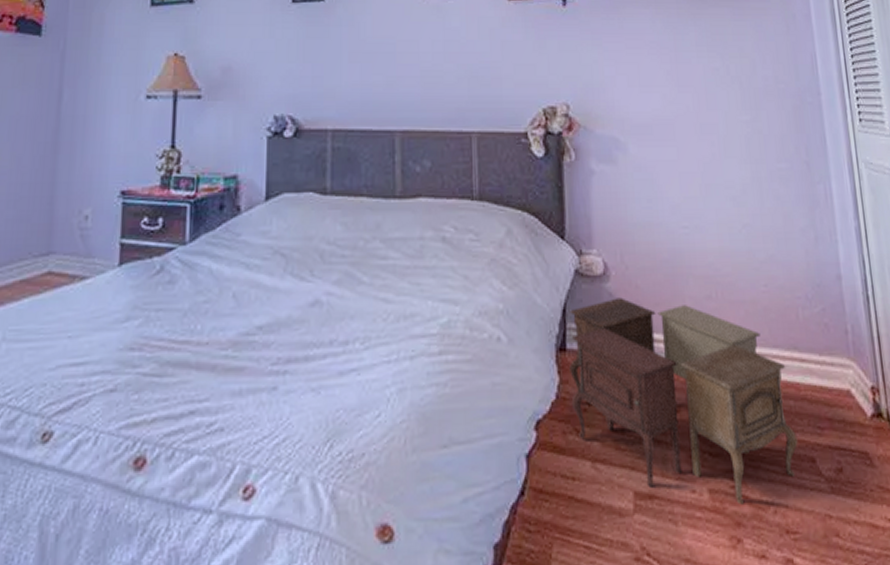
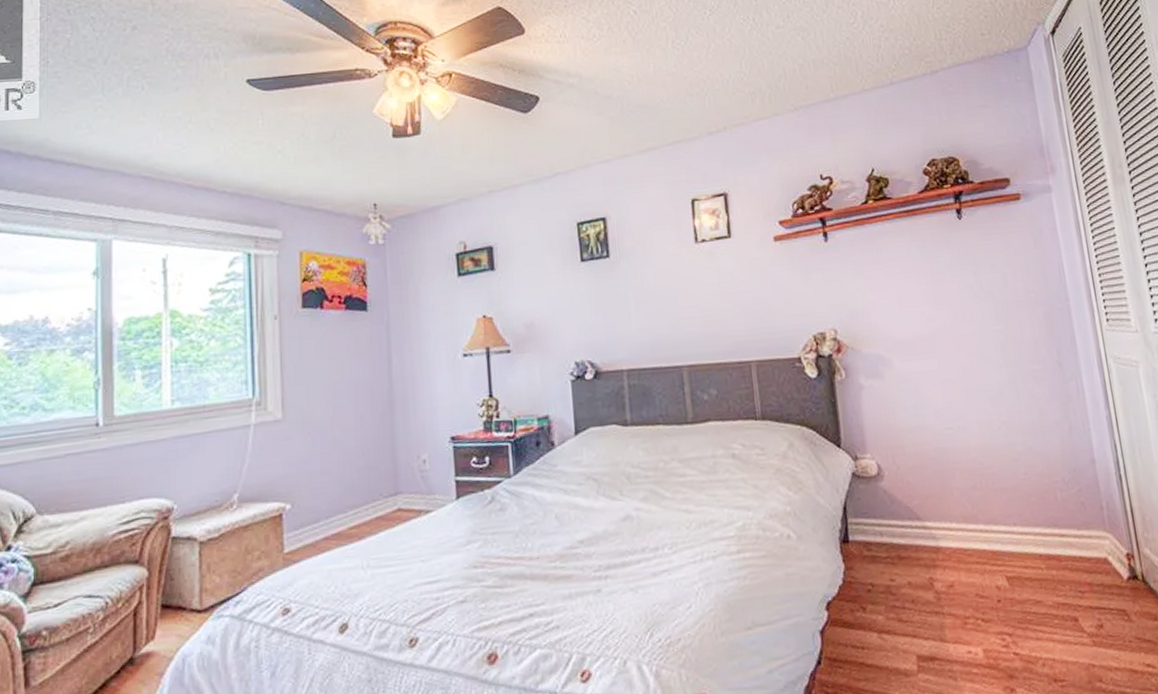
nightstand: present [569,297,798,505] -> none [850,493,1062,661]

